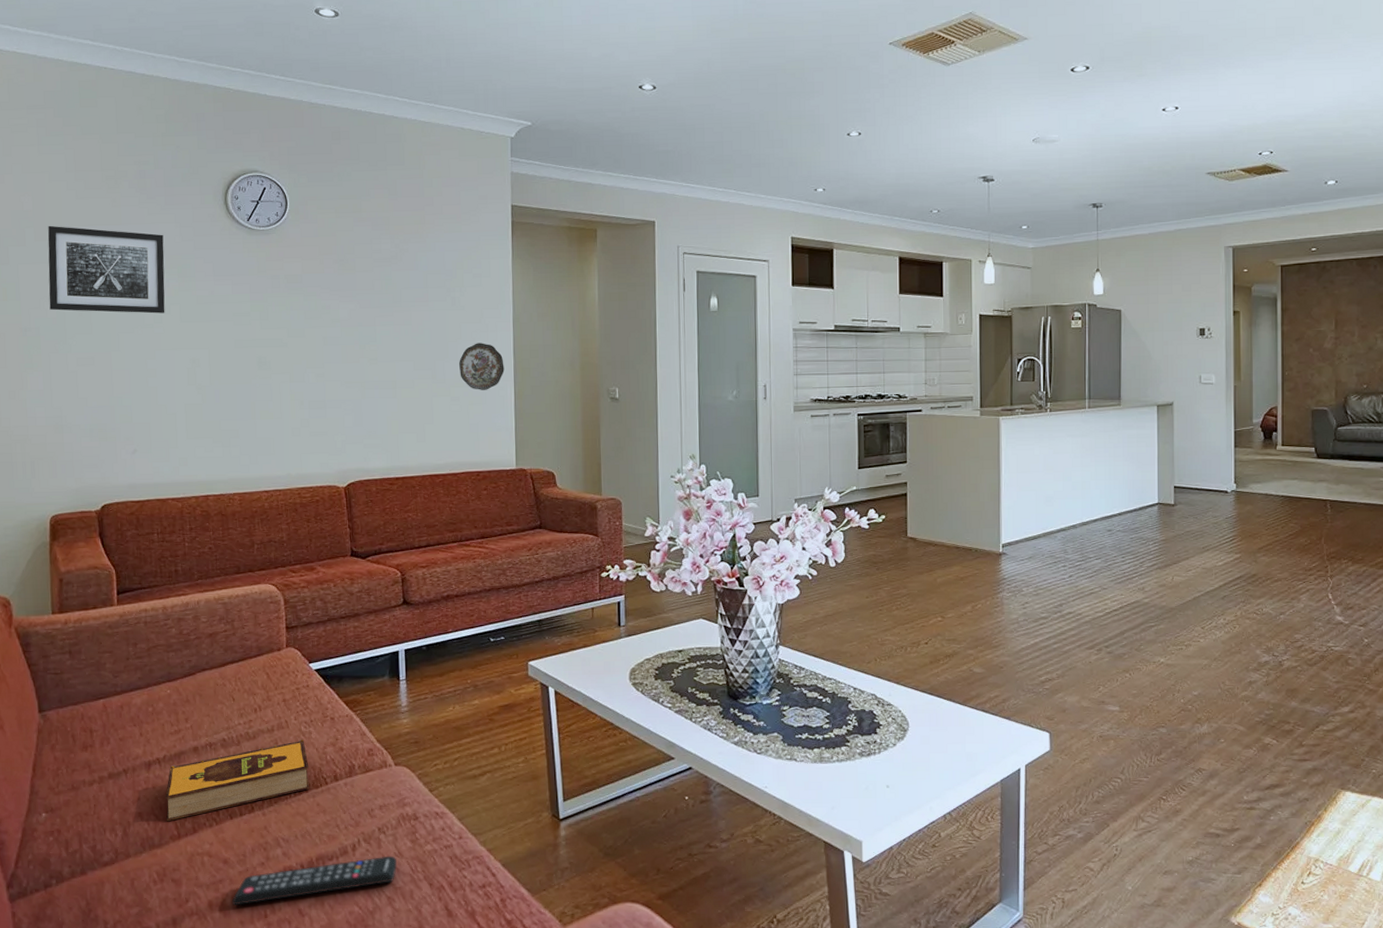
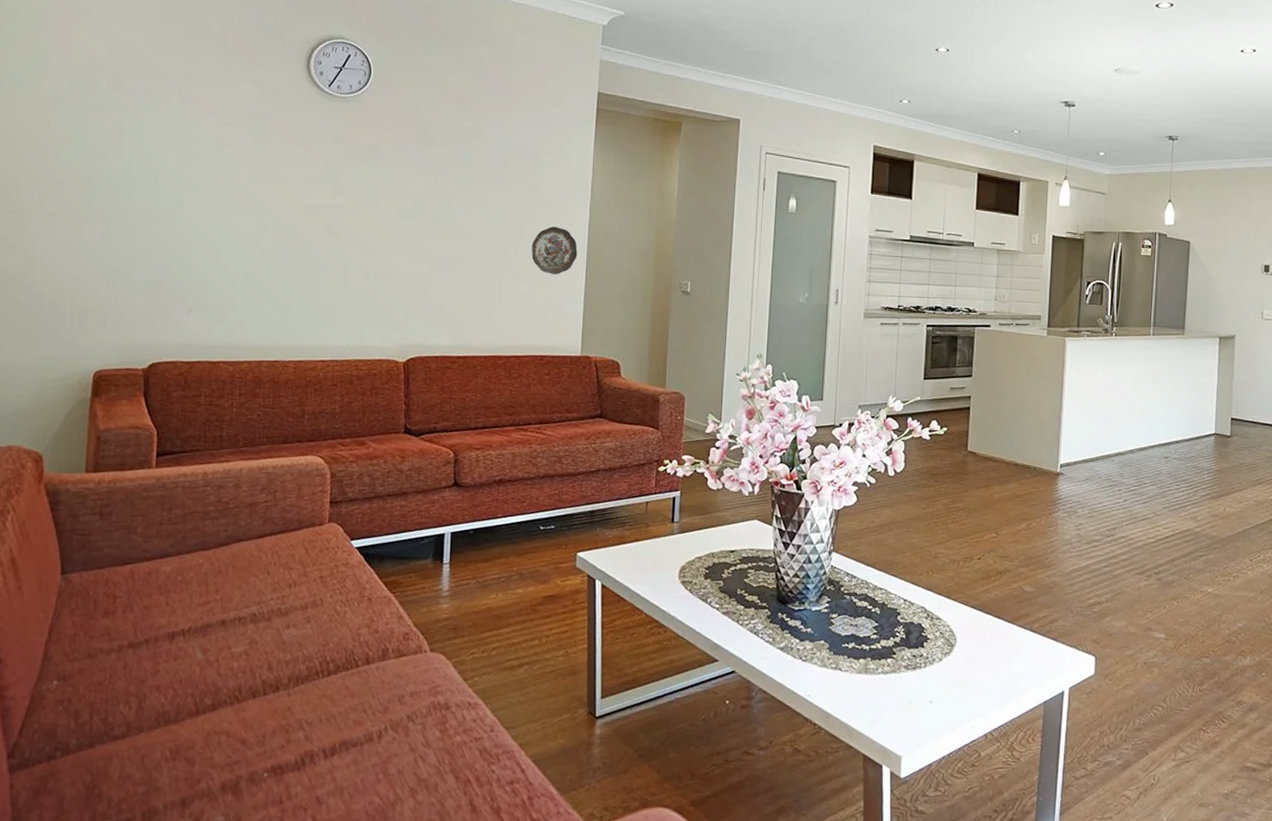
wall art: present [48,225,165,314] -> none [115,75,241,173]
hardback book: present [165,739,310,822] -> none [185,618,341,697]
remote control: present [231,856,398,906] -> none [246,745,424,789]

